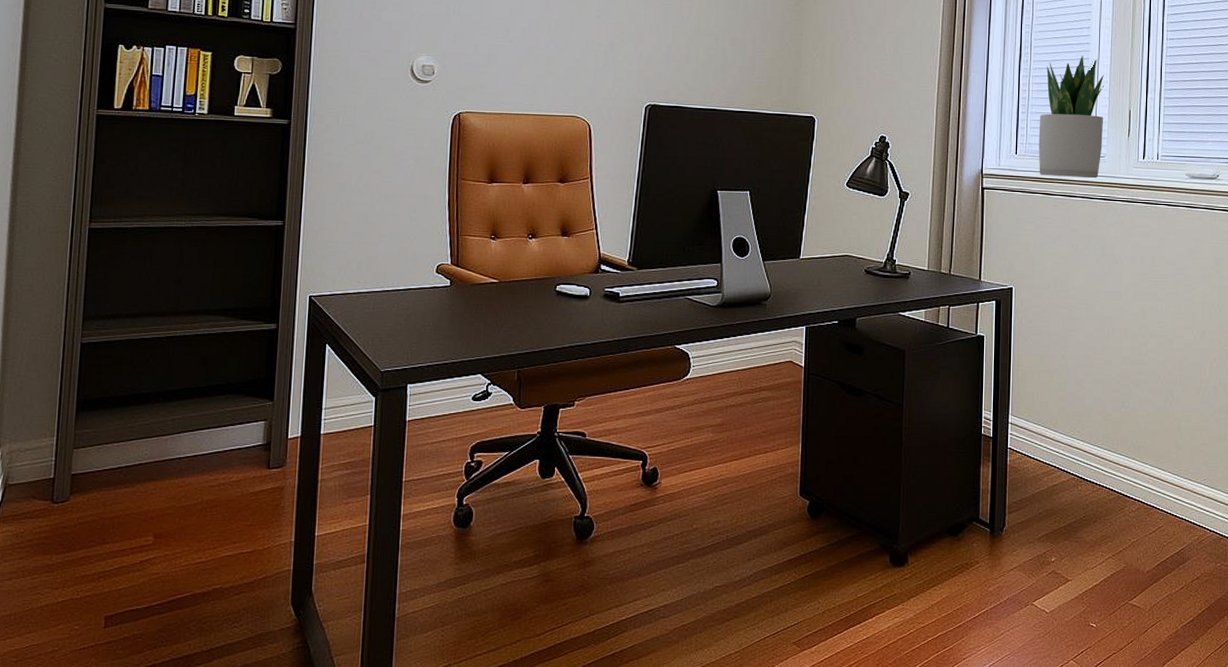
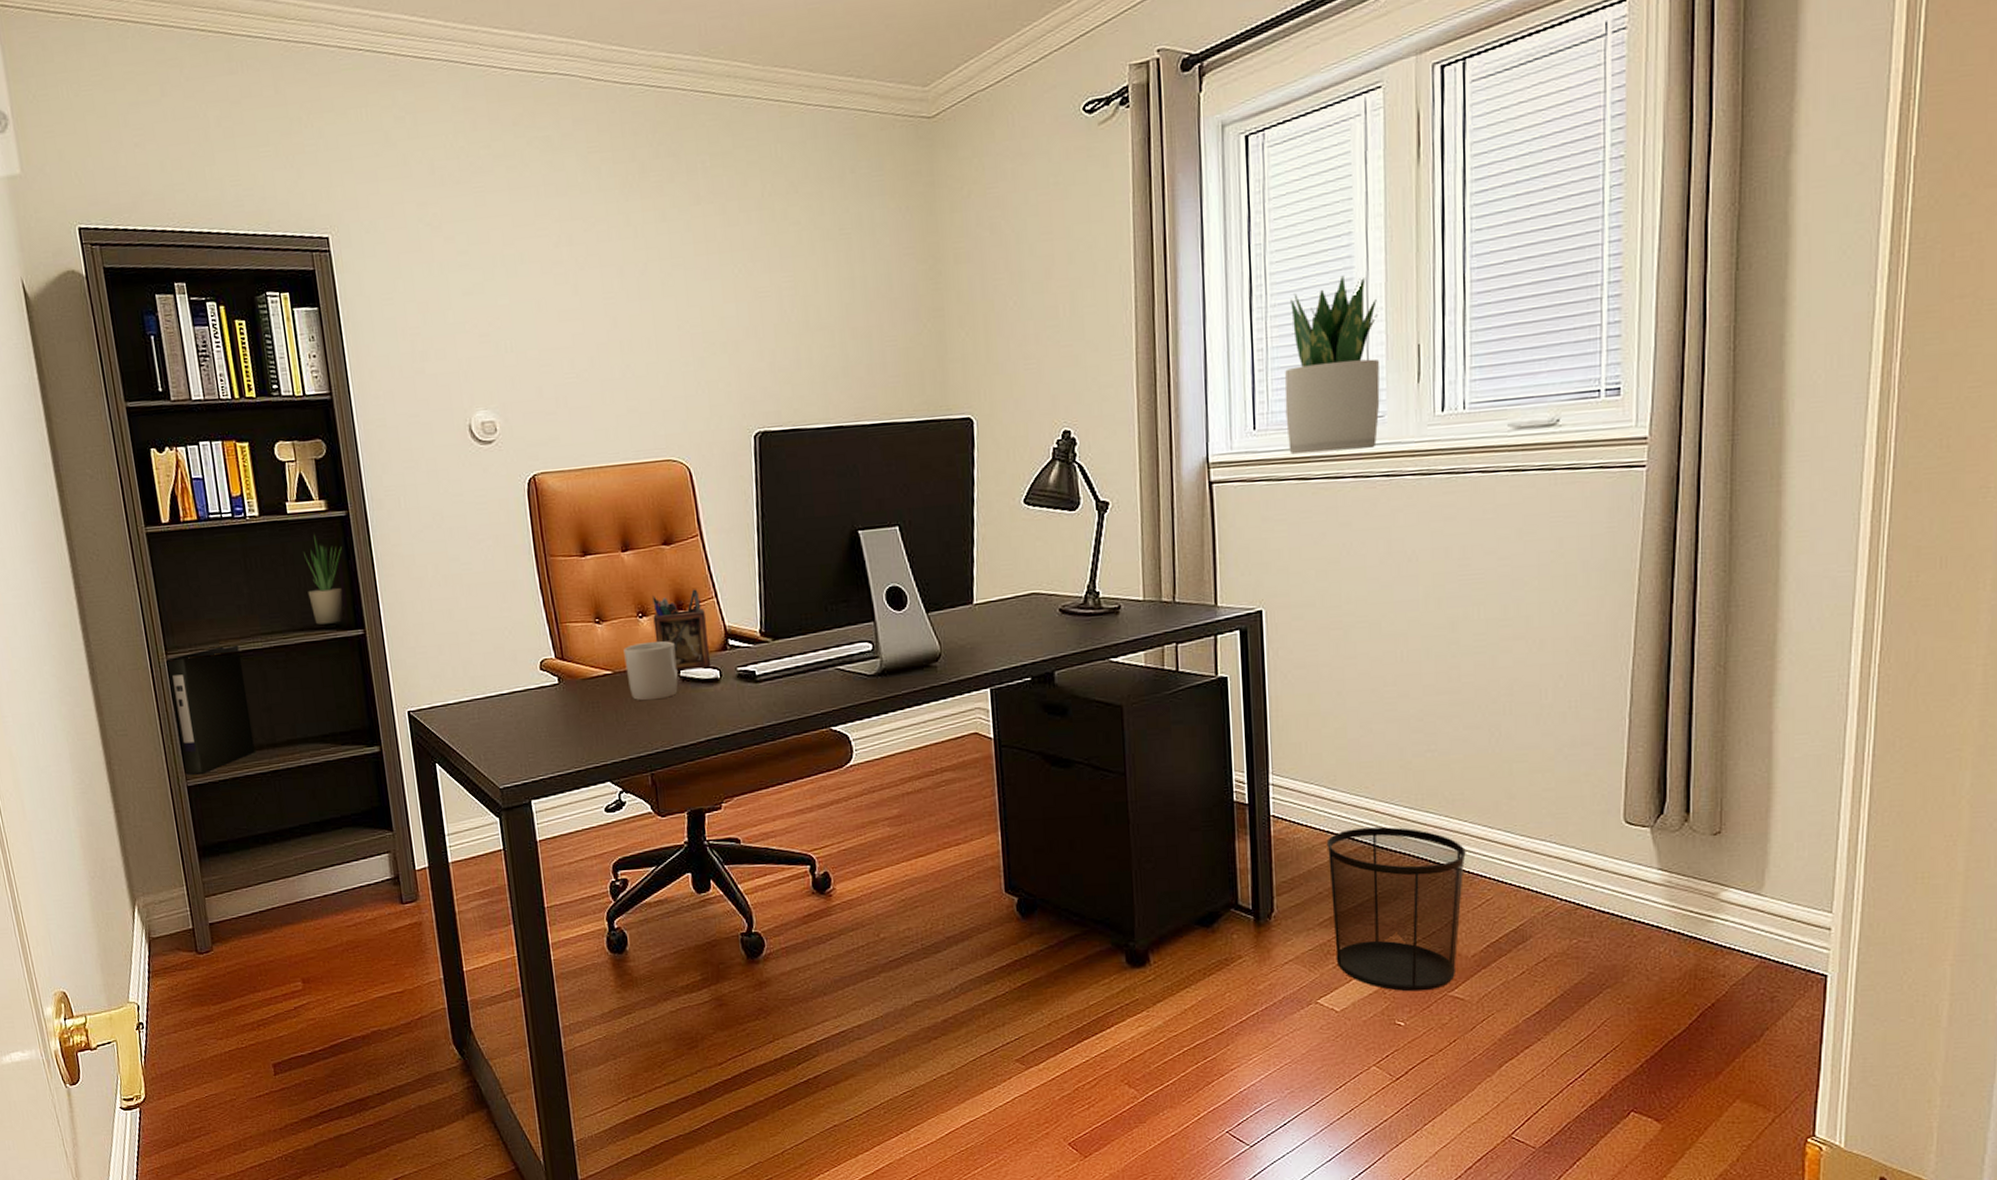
binder: none [82,220,162,333] -> present [166,644,255,775]
potted plant: none [238,134,279,213] -> present [304,533,344,625]
mug: none [510,259,556,308] -> present [623,640,679,701]
desk organizer: none [540,220,585,287] -> present [652,589,711,672]
waste bin: none [1047,463,1146,599] -> present [1326,827,1466,992]

